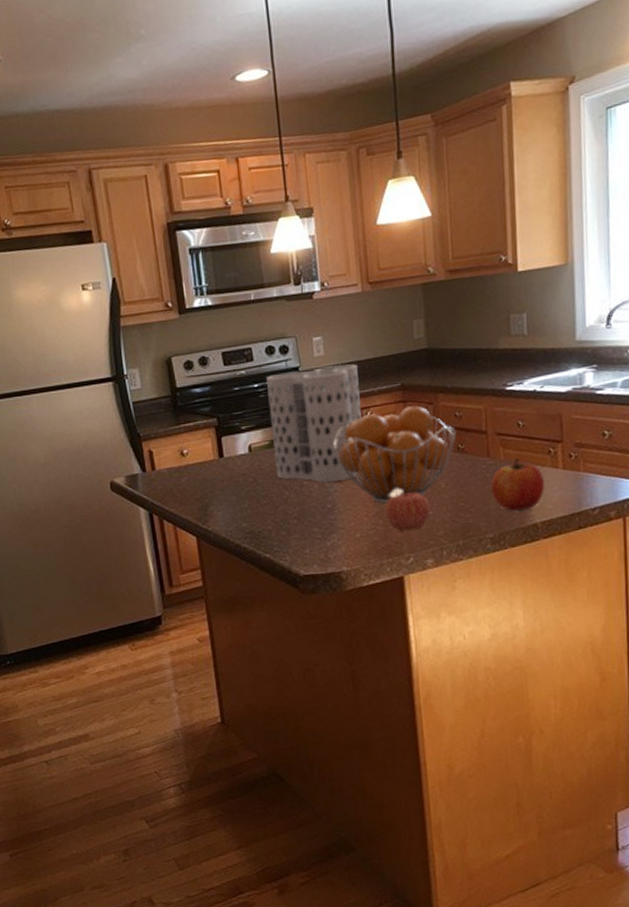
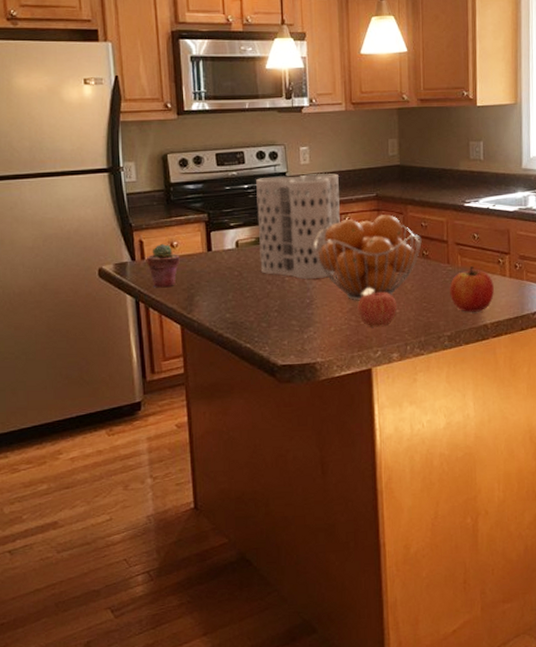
potted succulent: none [157,452,192,499] -> present [147,243,180,288]

